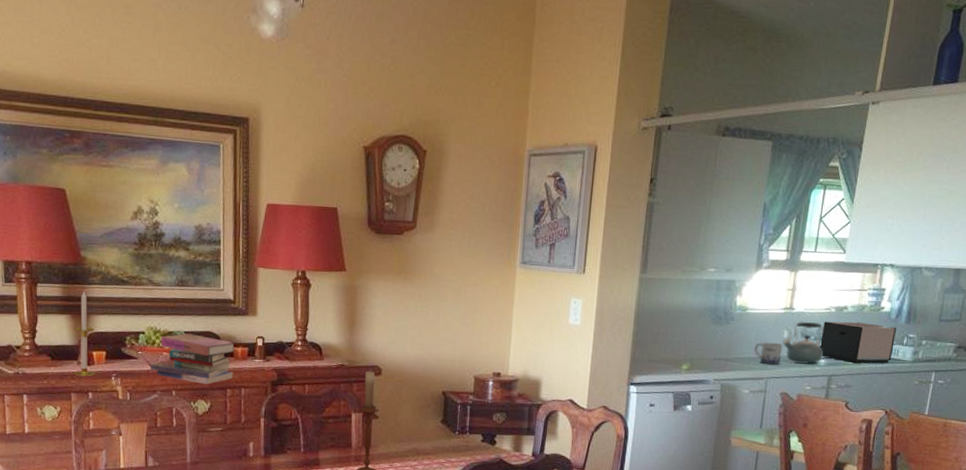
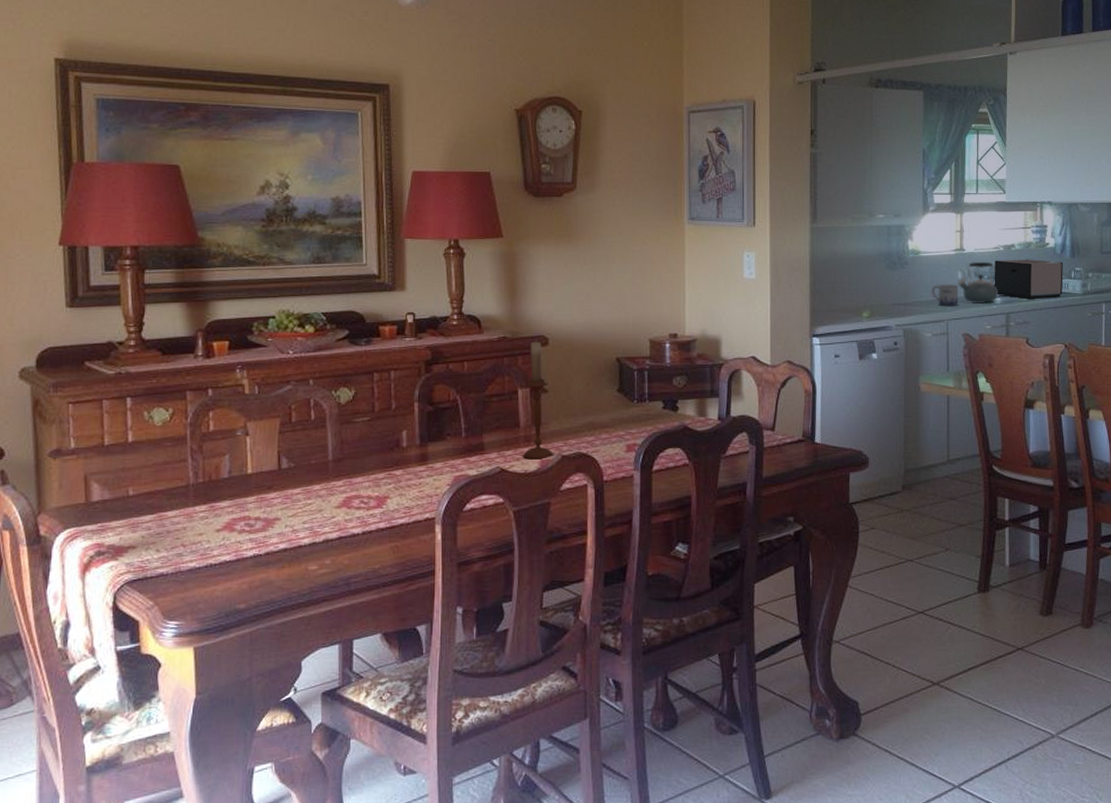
candle: present [72,291,96,377] -> none [187,275,217,371]
books: present [150,333,235,385] -> none [283,315,381,370]

